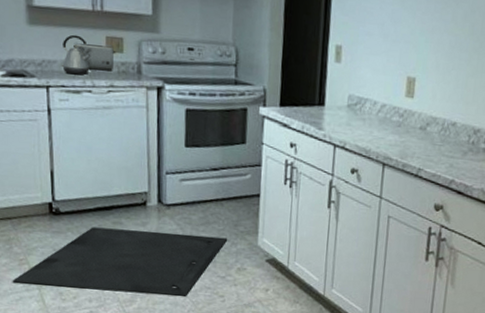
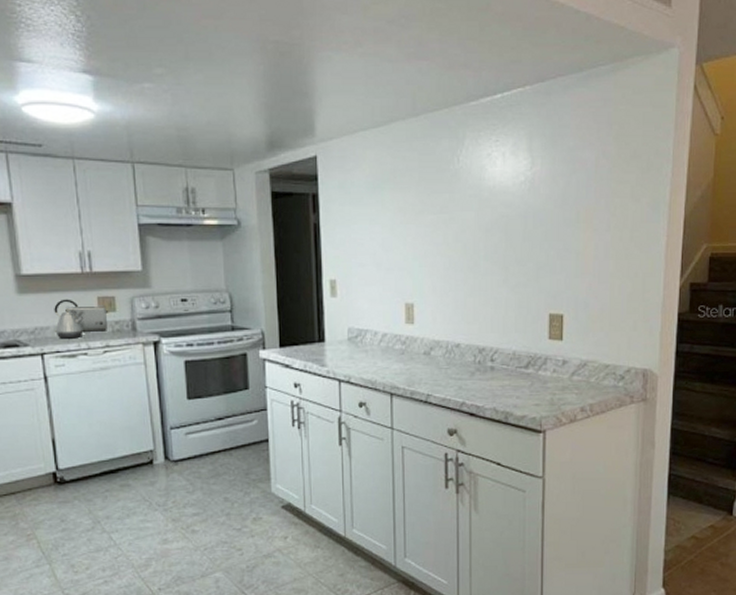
door mat: present [12,227,228,296] -> none [20,488,240,560]

